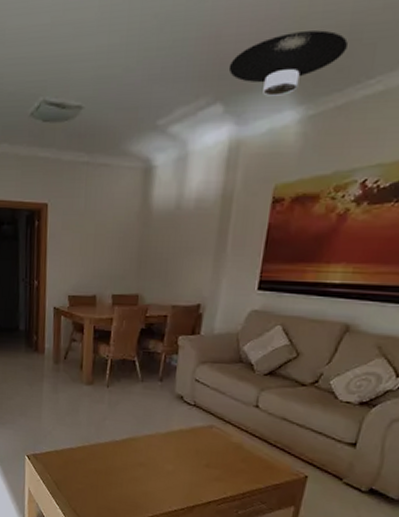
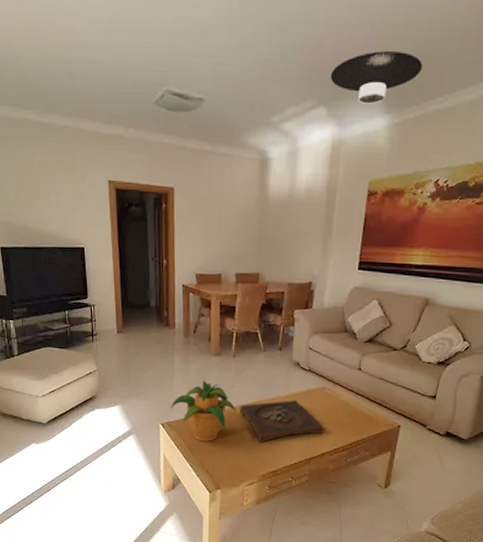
potted plant: none [37,411,110,478] -> present [171,380,237,442]
wooden tray: none [112,438,211,485] -> present [239,400,324,443]

